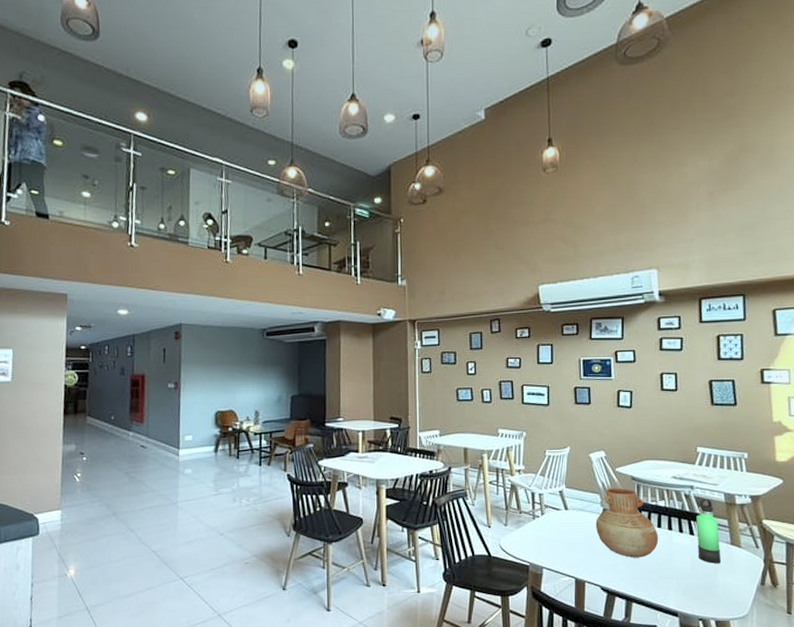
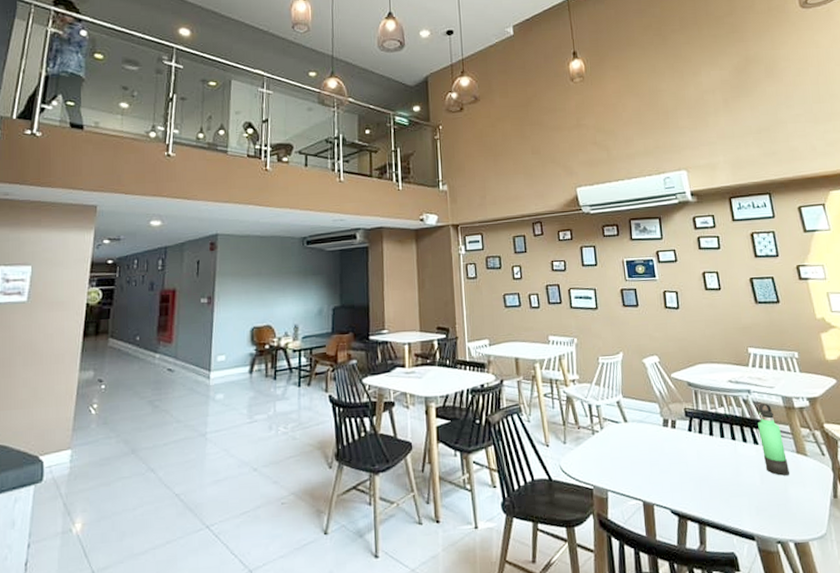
vase: present [595,488,659,558] -> none [657,395,724,474]

